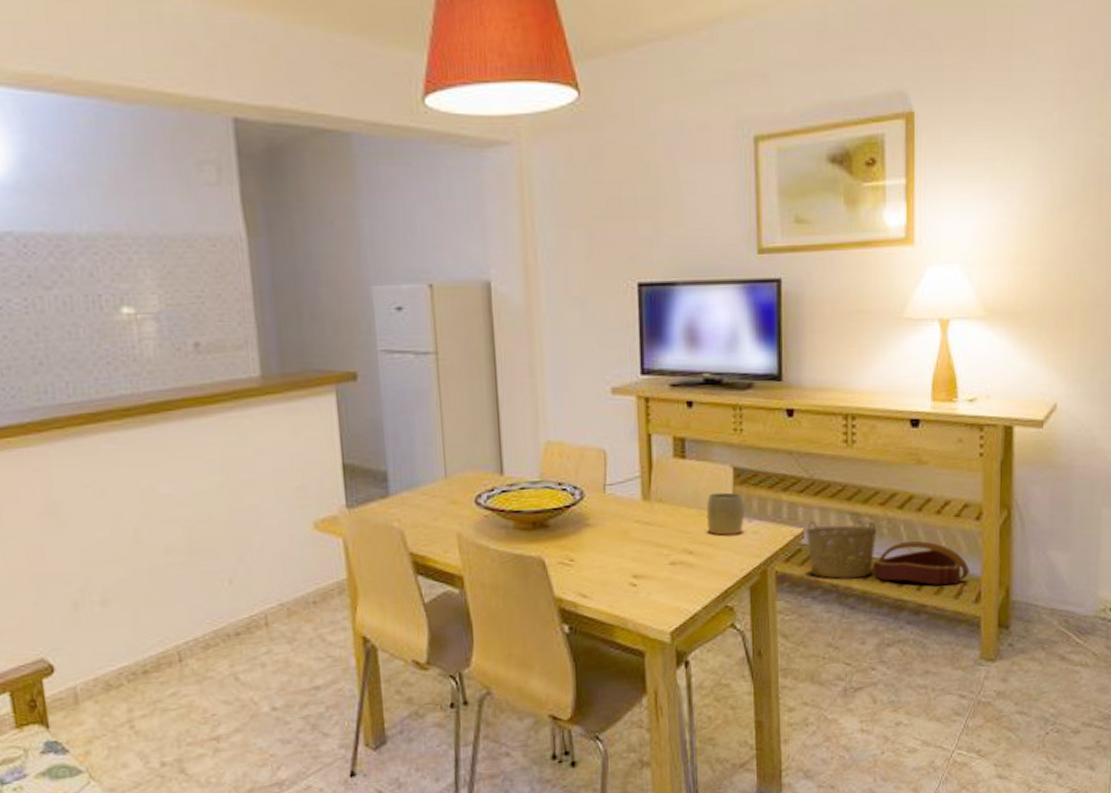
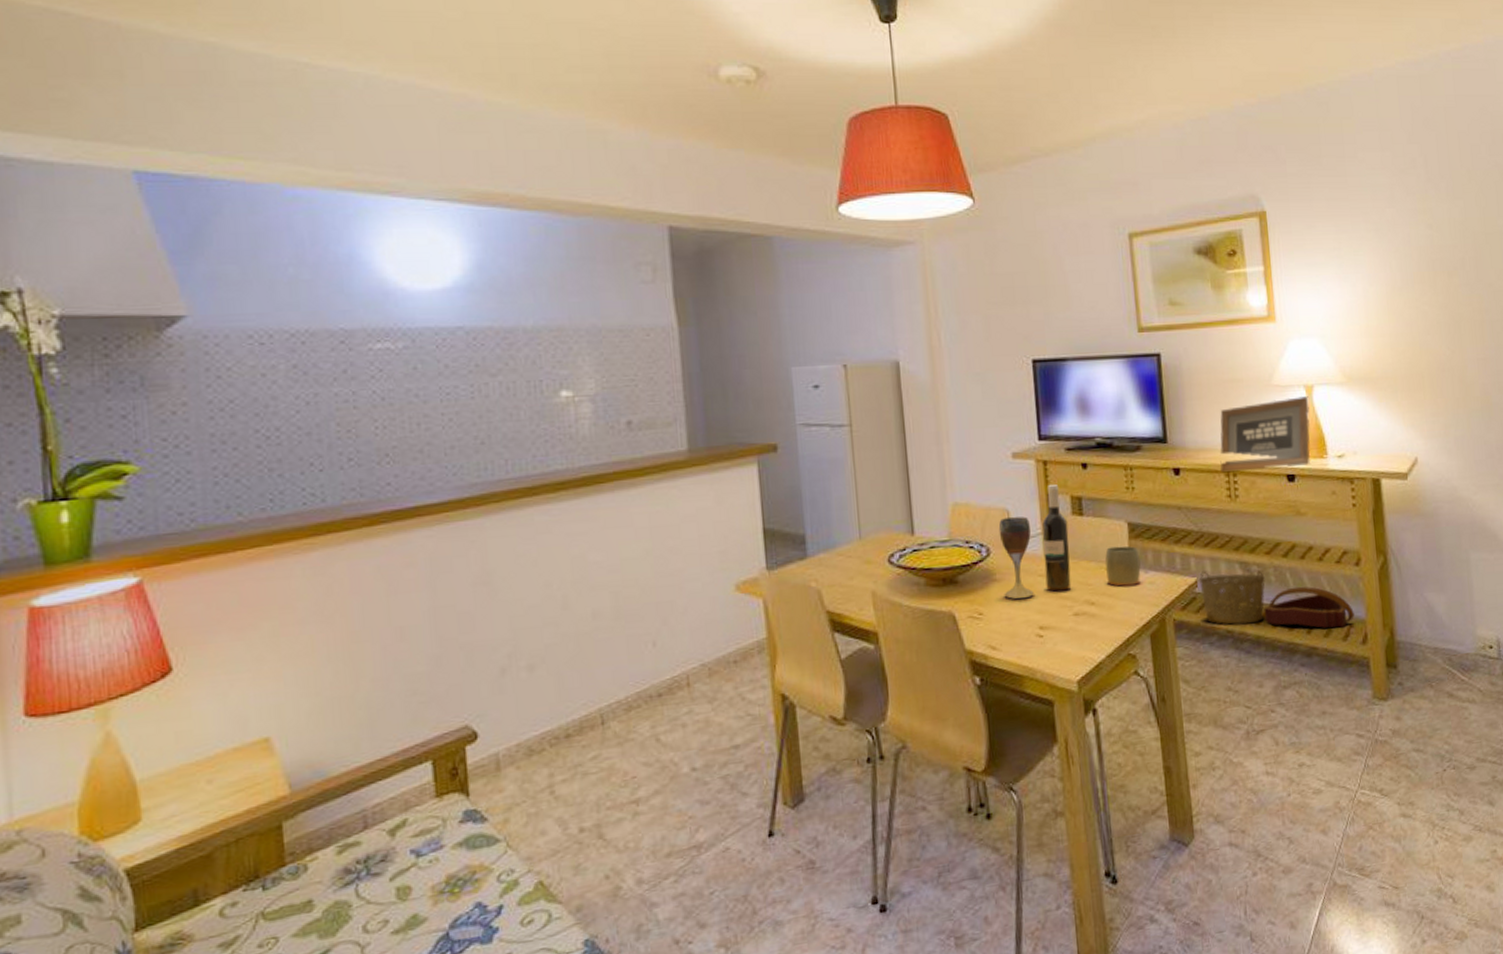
cup: none [594,458,629,545] -> present [998,516,1034,599]
wine bottle: none [641,424,669,539] -> present [1042,485,1072,592]
picture frame: none [839,332,943,416] -> present [1220,396,1310,473]

